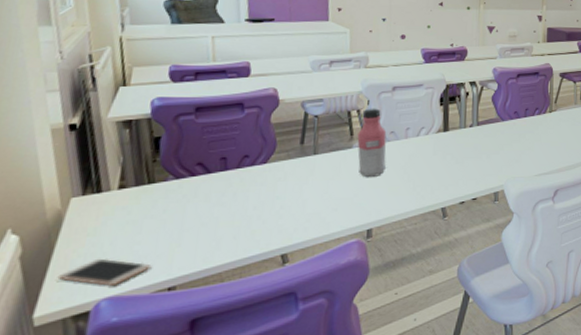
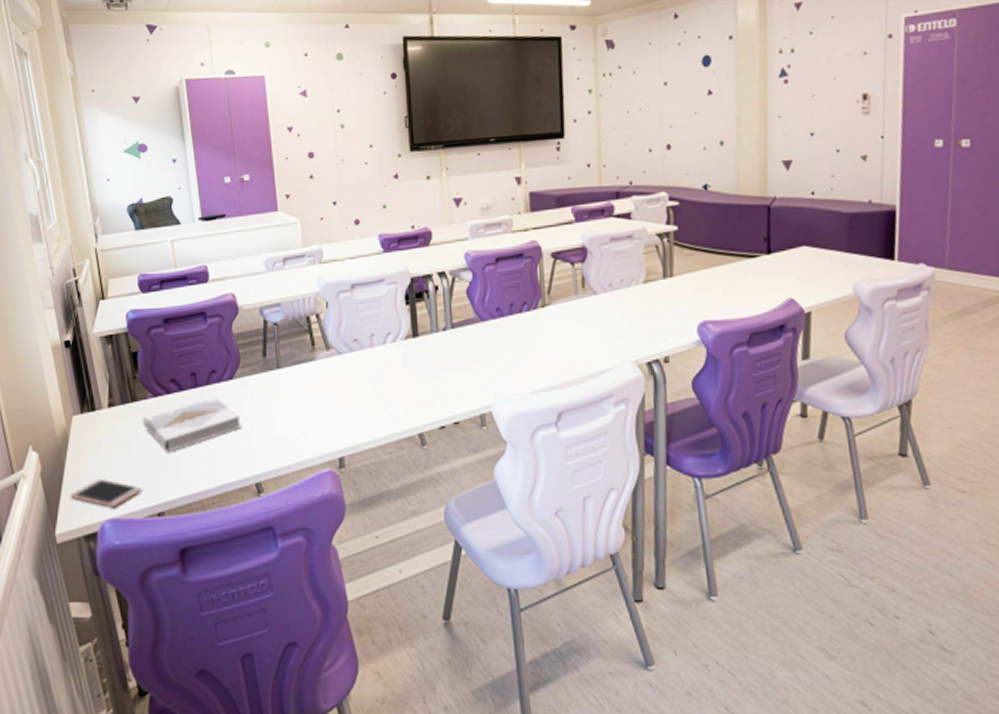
book: none [158,178,273,231] -> present [142,396,242,453]
water bottle: present [357,108,387,178] -> none [319,311,353,396]

